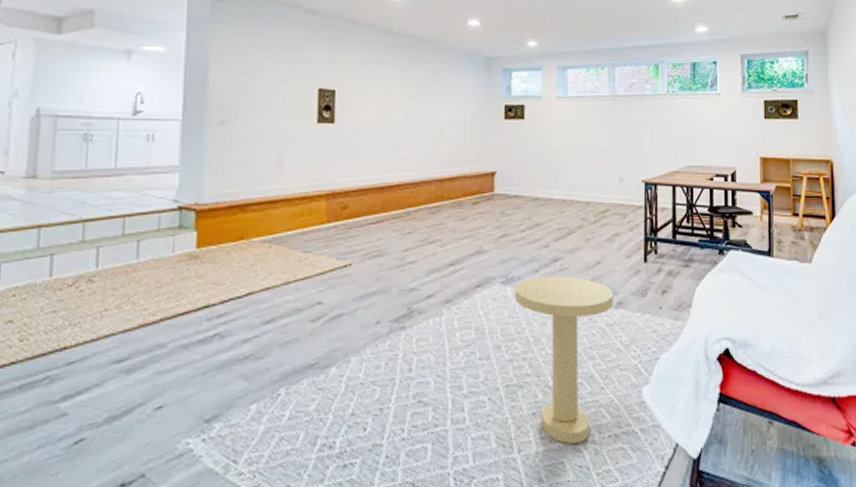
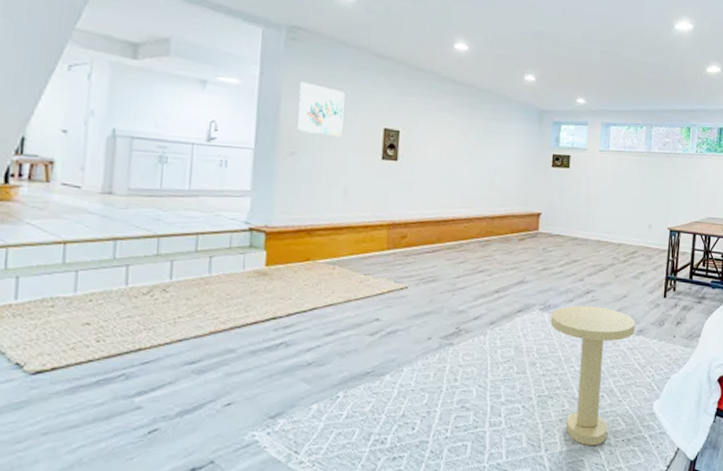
wall art: none [225,44,276,101] -> present [296,81,345,137]

